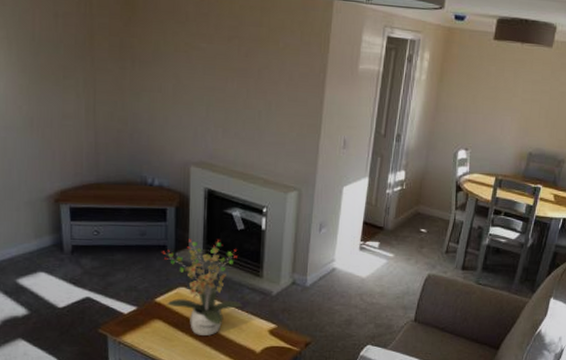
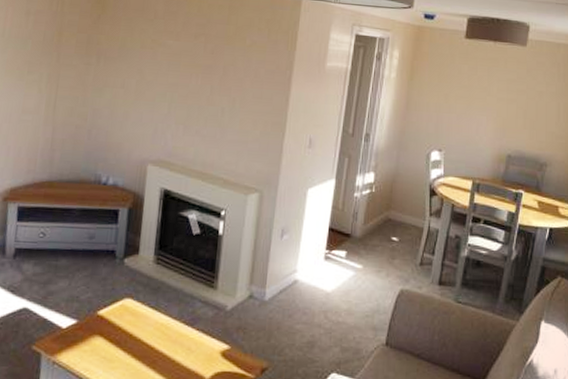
potted plant: present [162,239,243,336] -> none [110,244,194,357]

